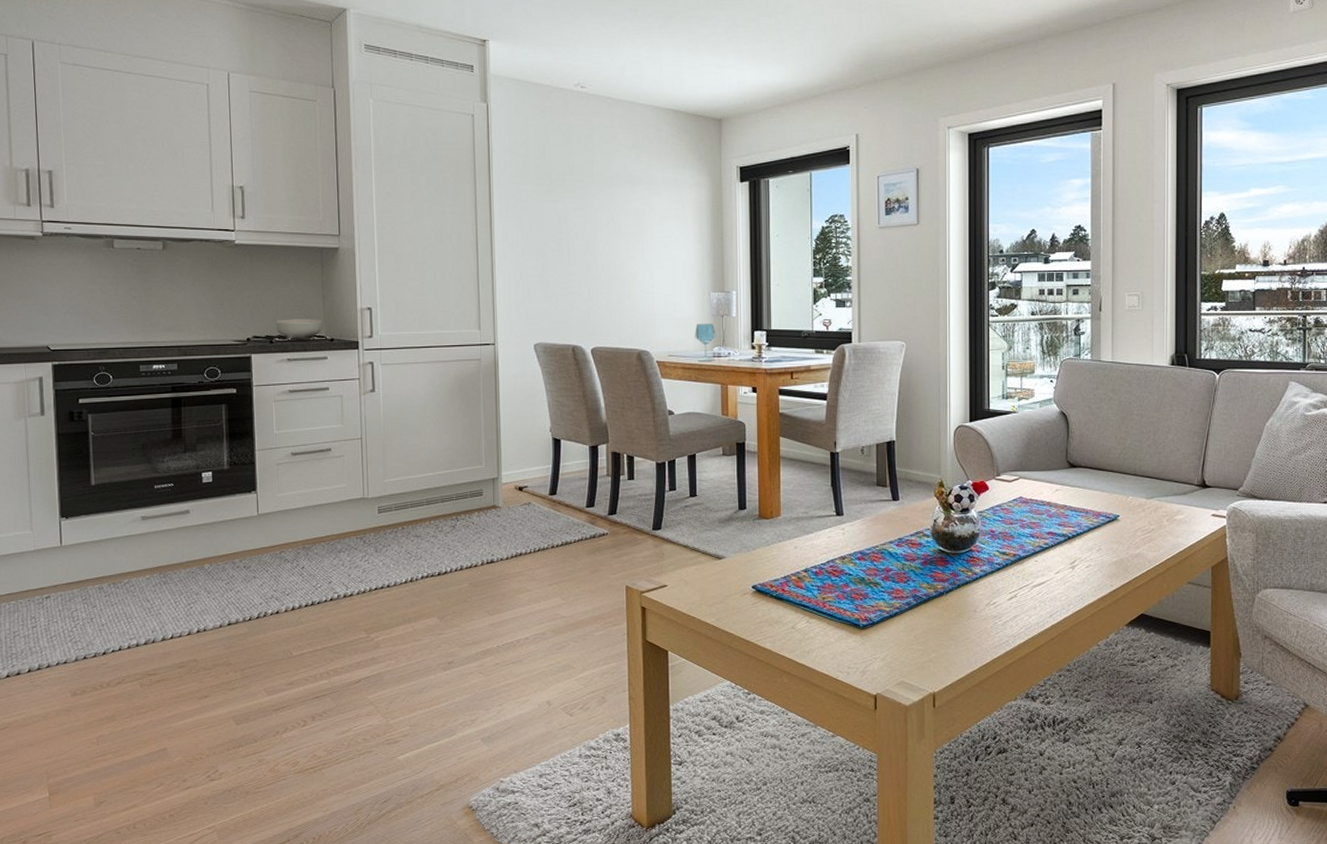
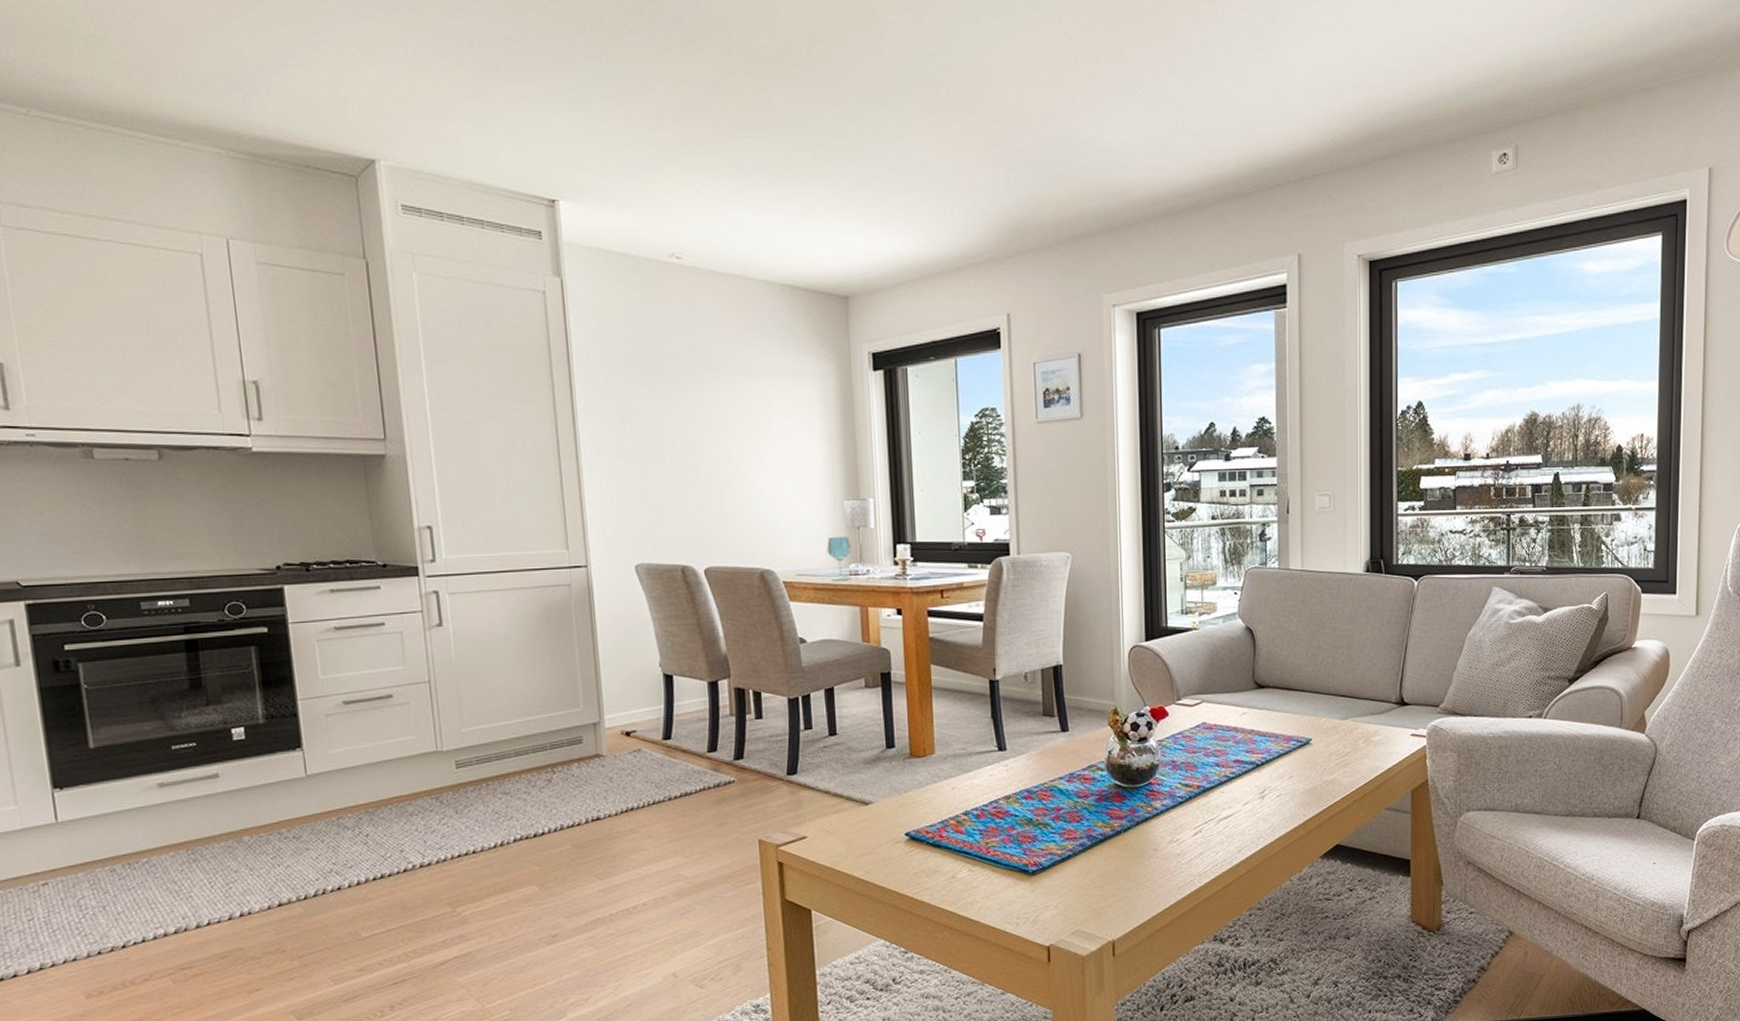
bowl: present [275,319,323,340] -> none [311,541,372,568]

